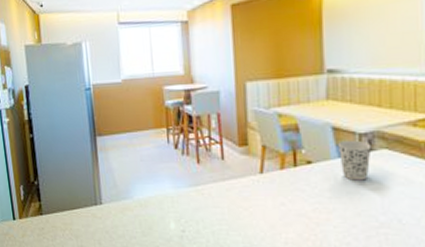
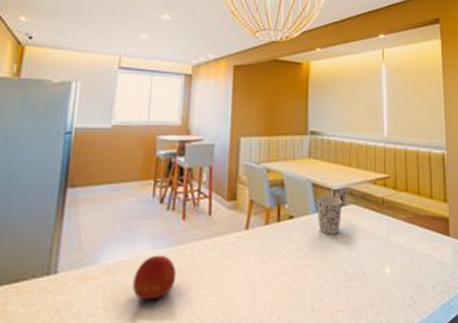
fruit: none [162,193,199,232] -> present [132,254,177,303]

